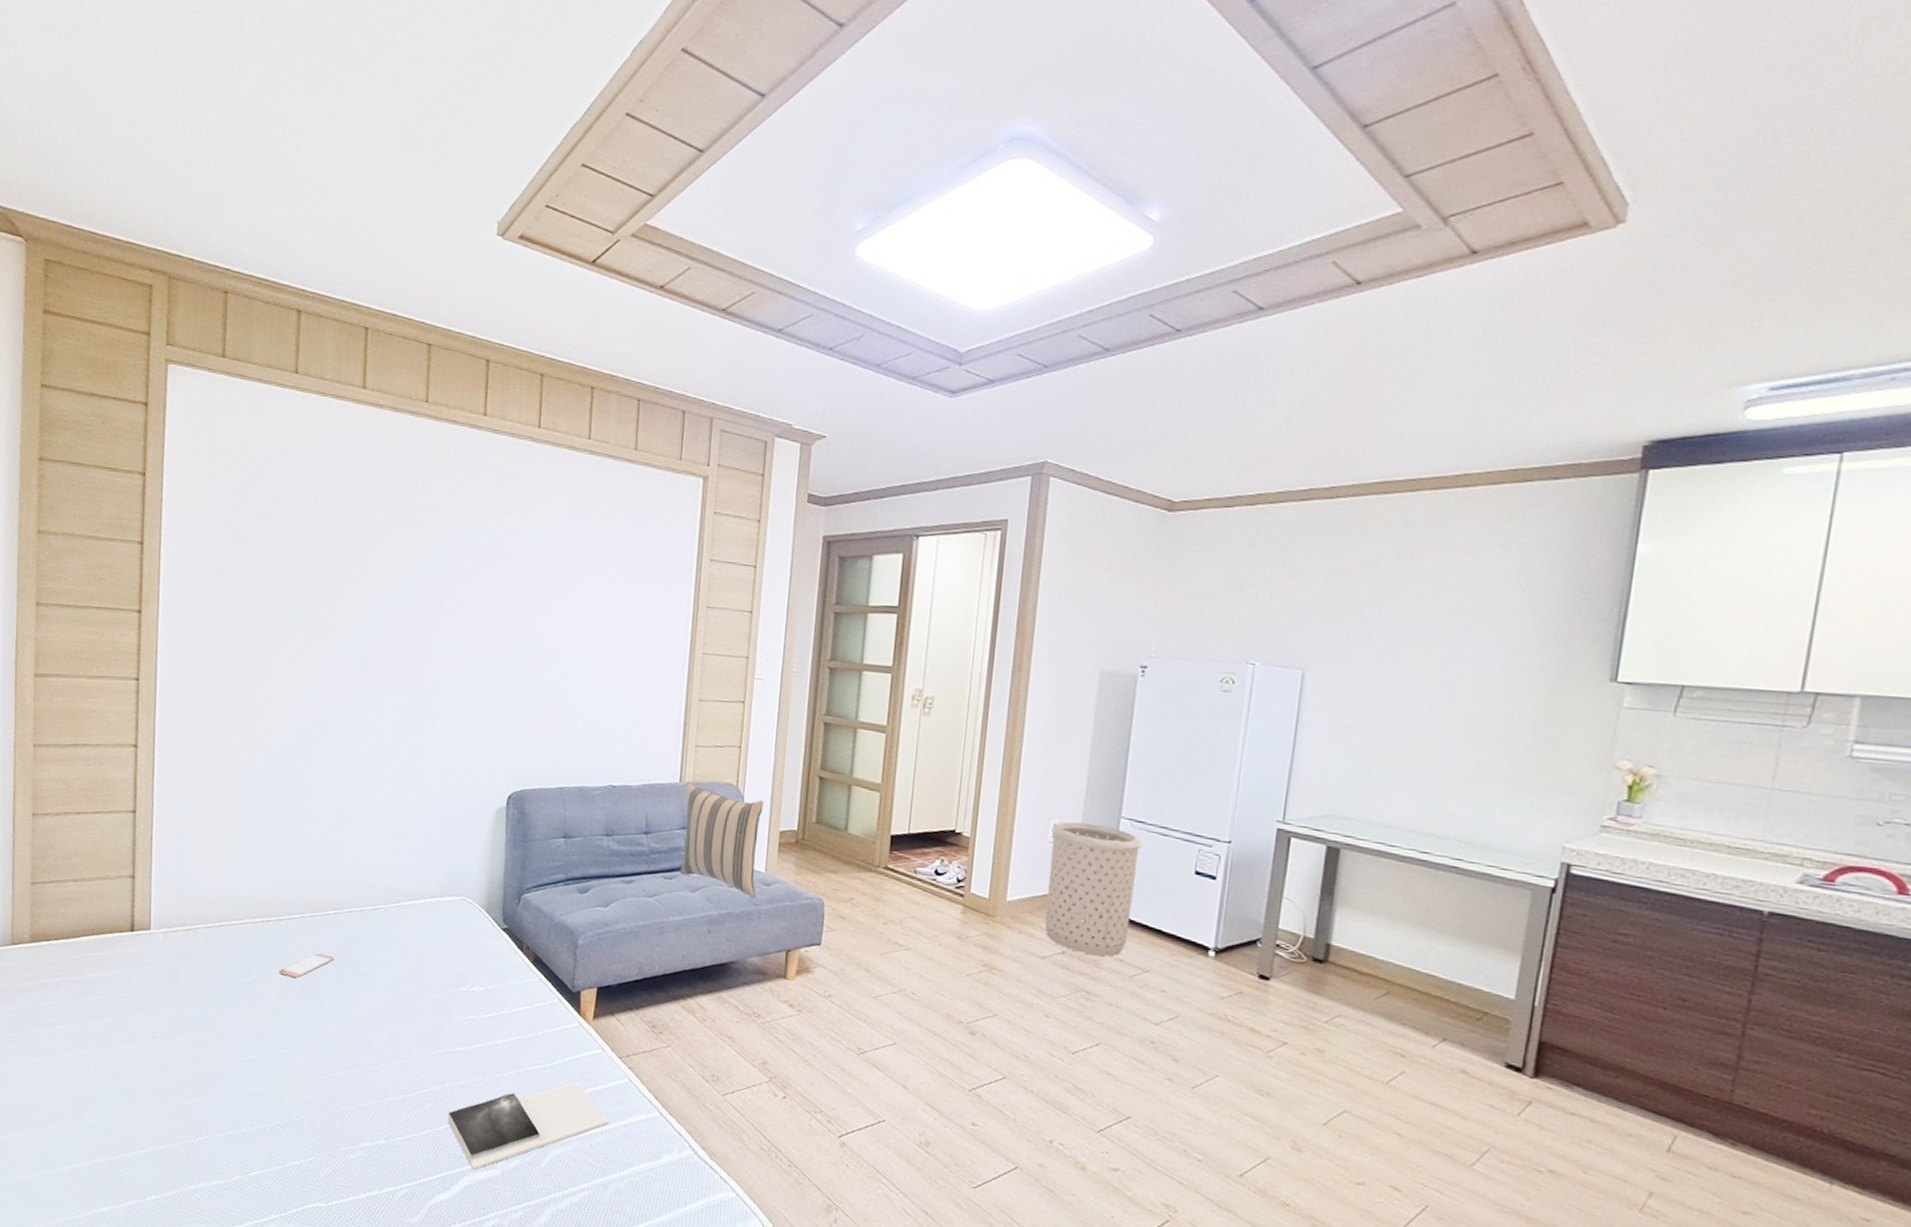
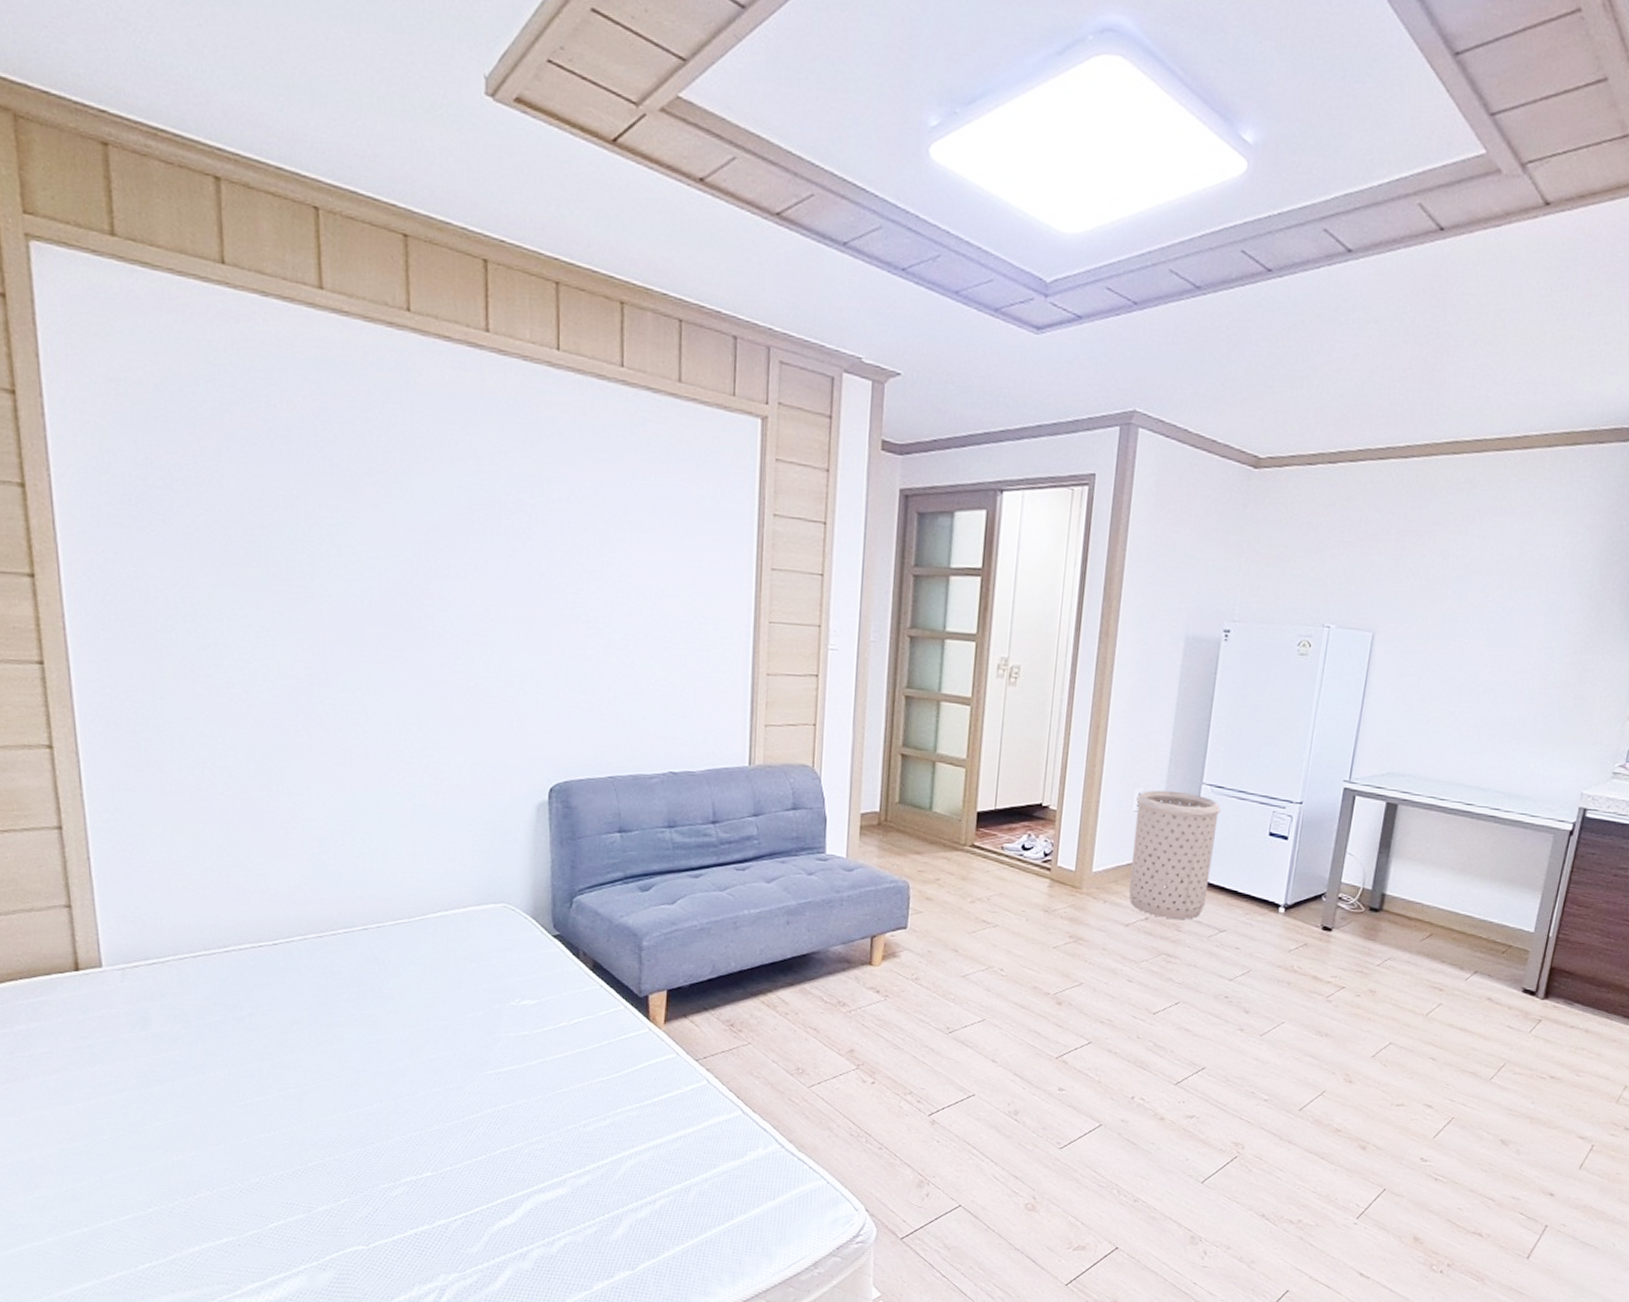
smartphone: present [280,953,334,979] -> none [282,978,349,1009]
book: present [448,1081,610,1170] -> none [505,1088,689,1191]
pillow: present [680,784,764,899] -> none [754,767,843,886]

